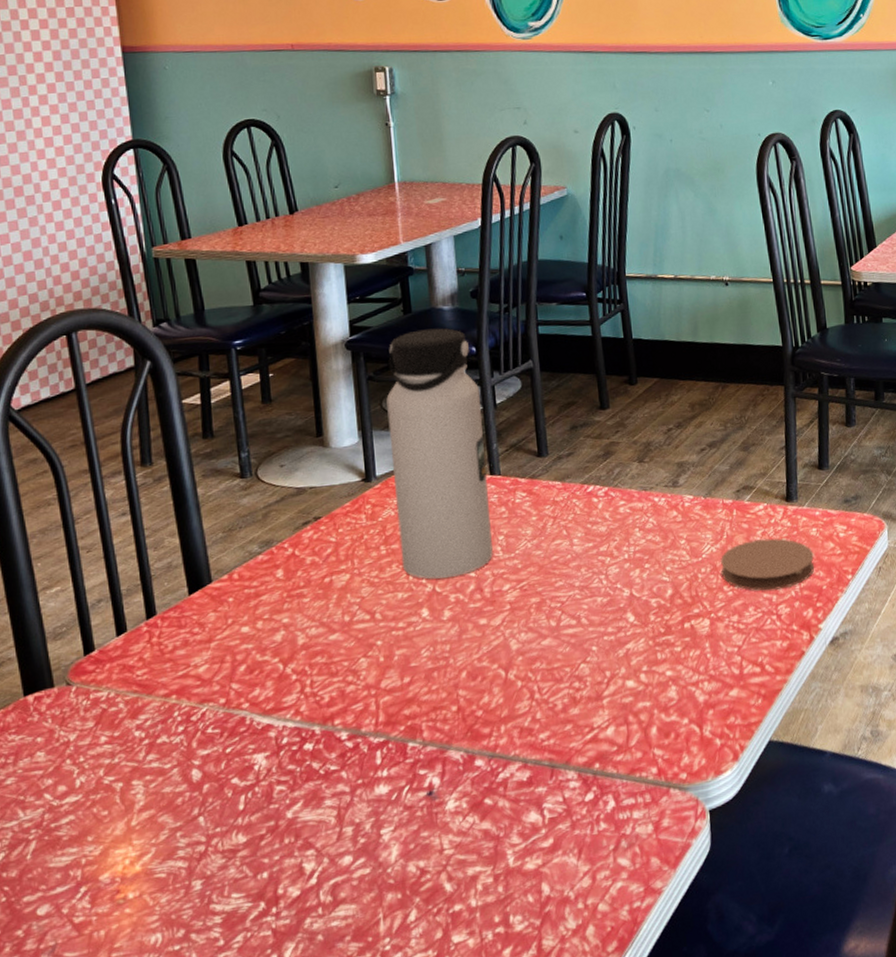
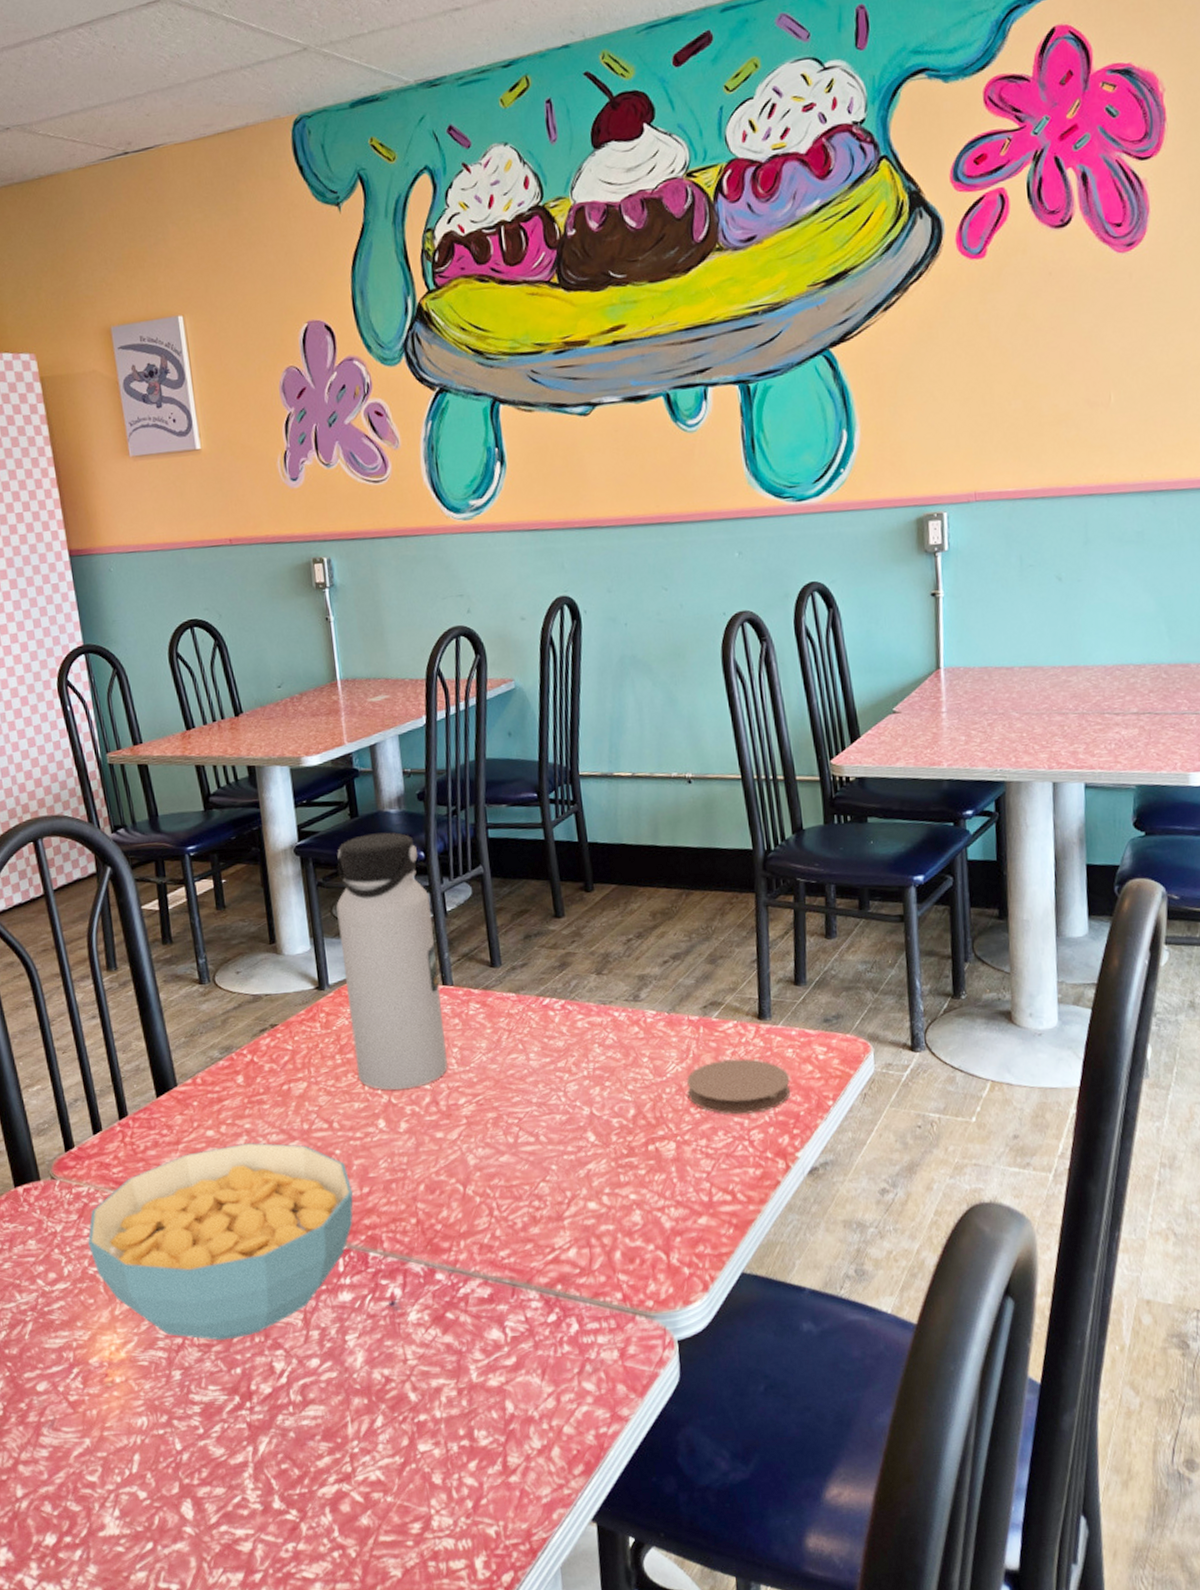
cereal bowl: none [105,637,394,845] -> present [88,1143,353,1341]

